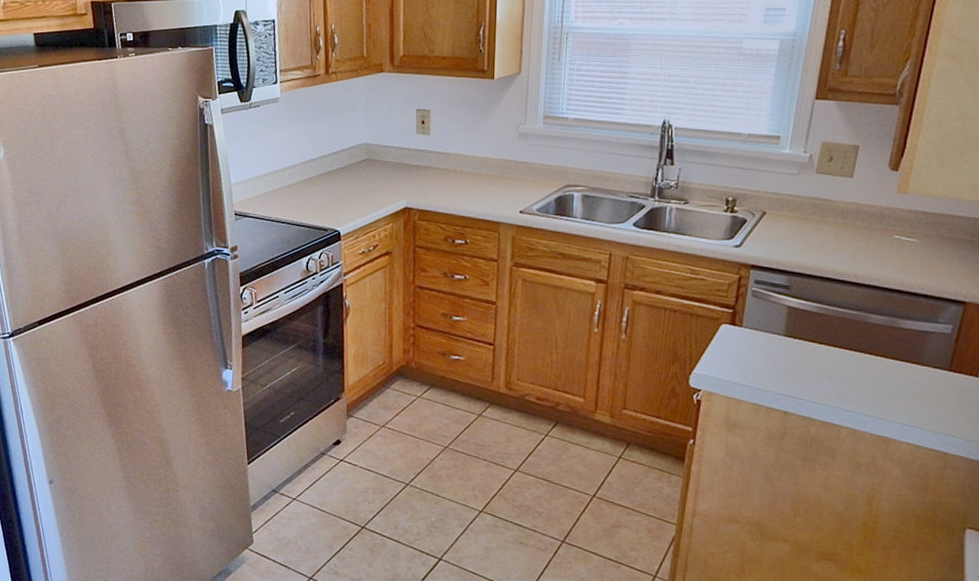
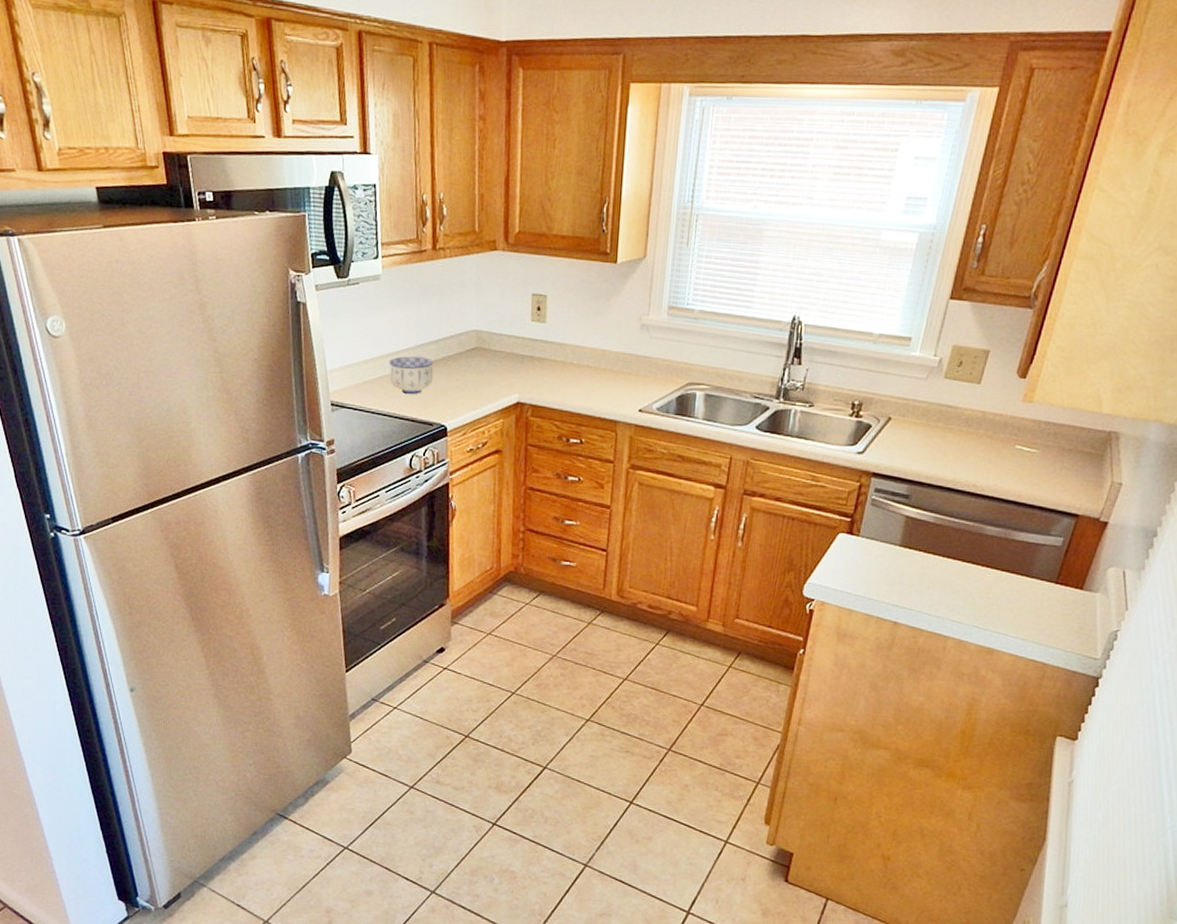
bowl: none [286,168,328,204] -> present [388,355,434,395]

